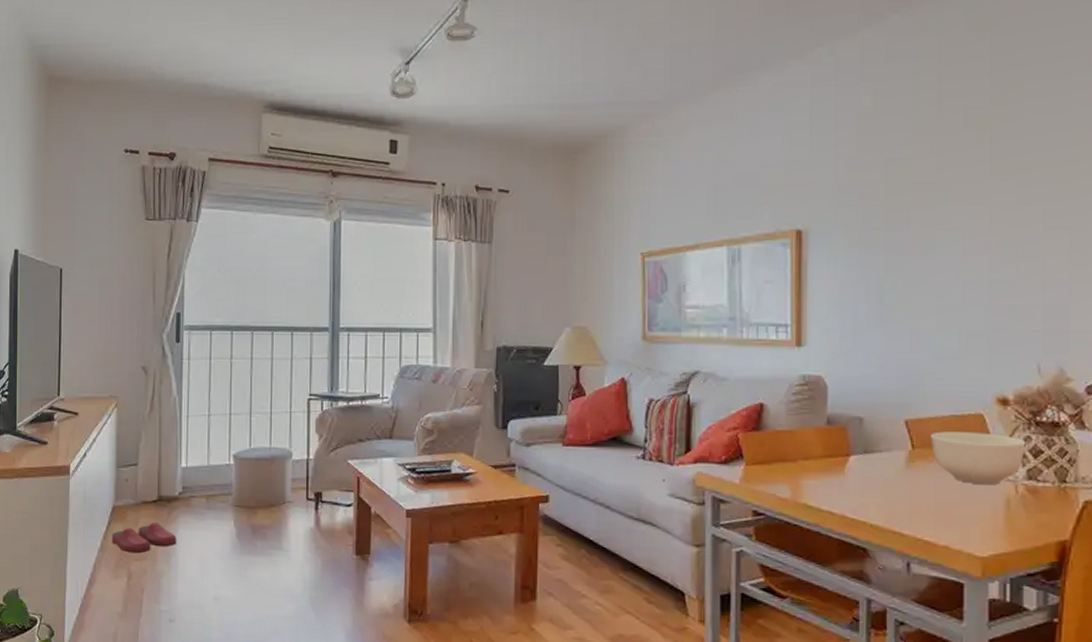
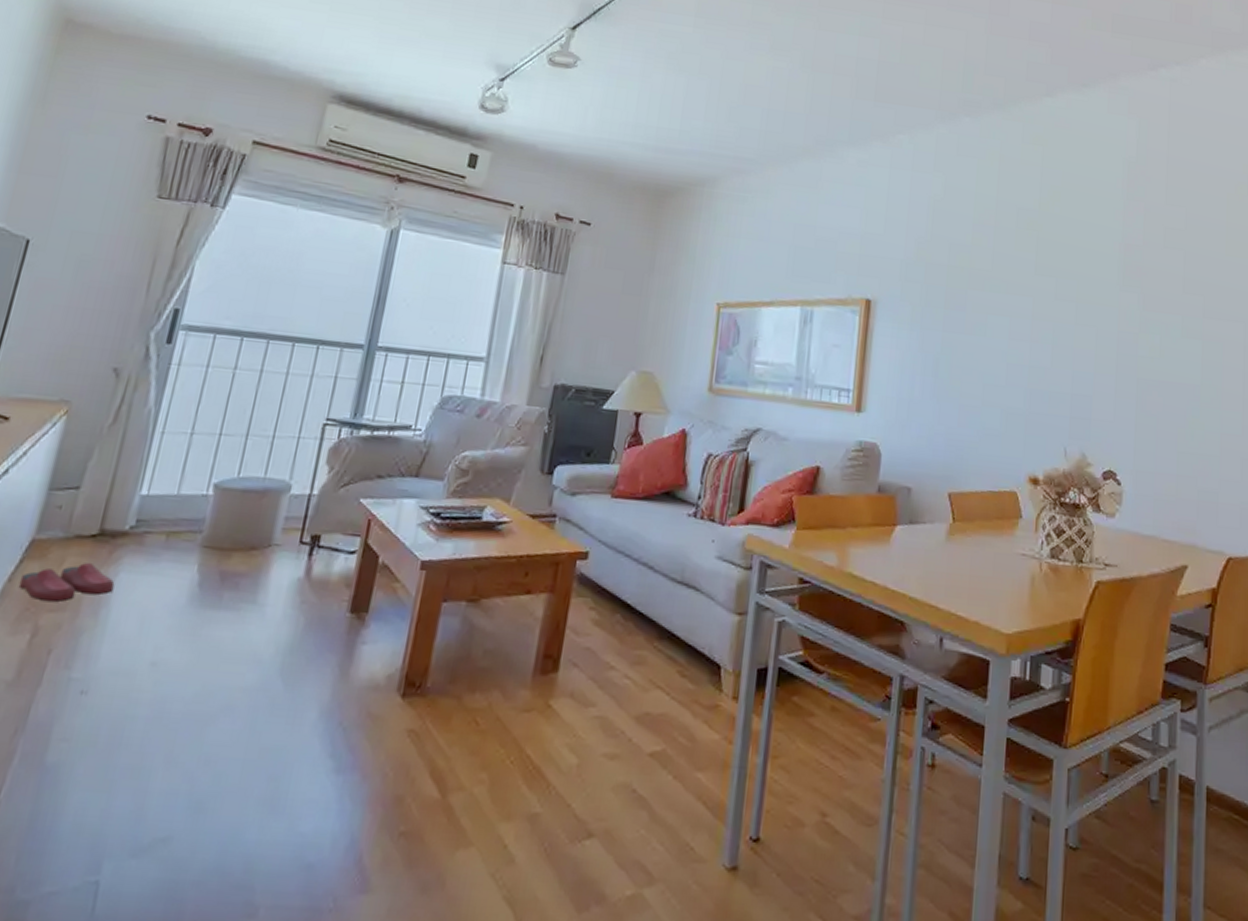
bowl: present [930,431,1026,485] -> none [969,506,1051,562]

